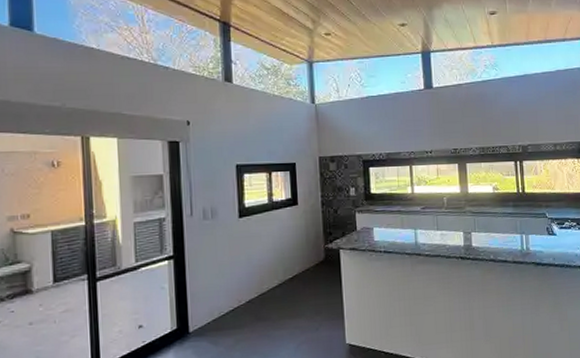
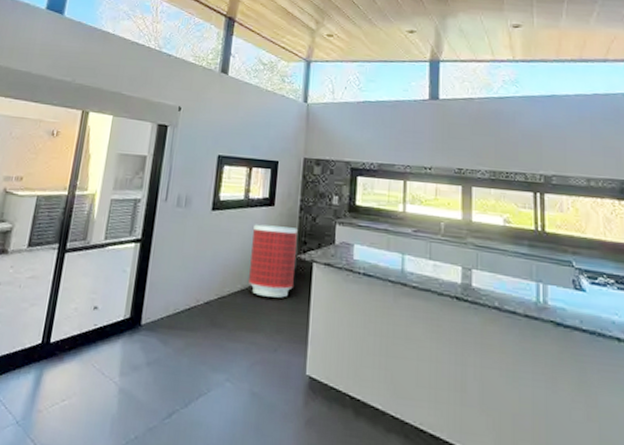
trash can: none [281,222,325,287] -> present [249,224,298,298]

